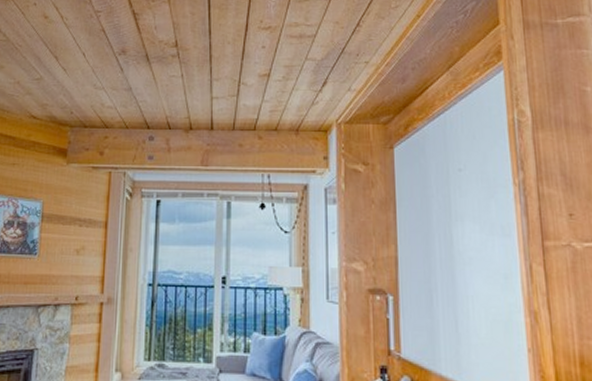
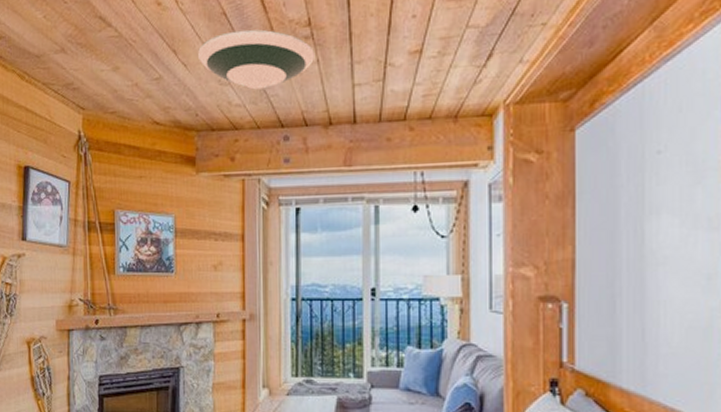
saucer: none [76,45,179,95] -> present [197,29,314,90]

